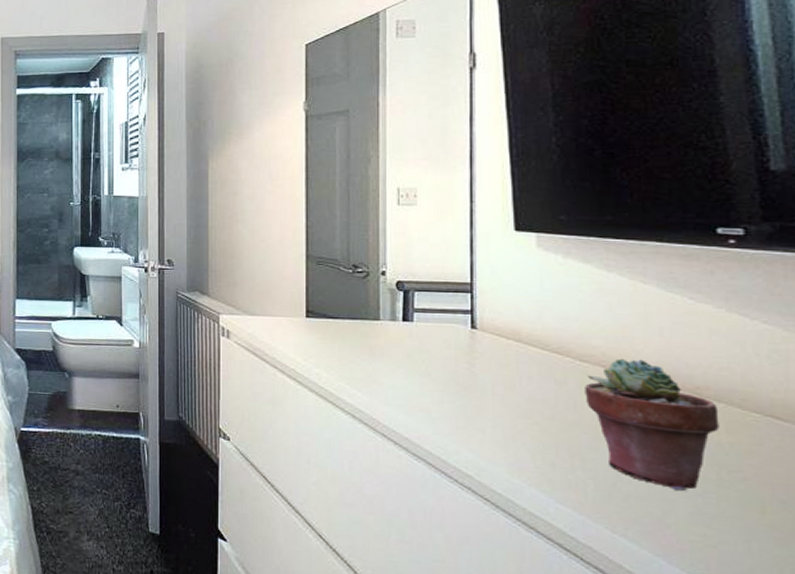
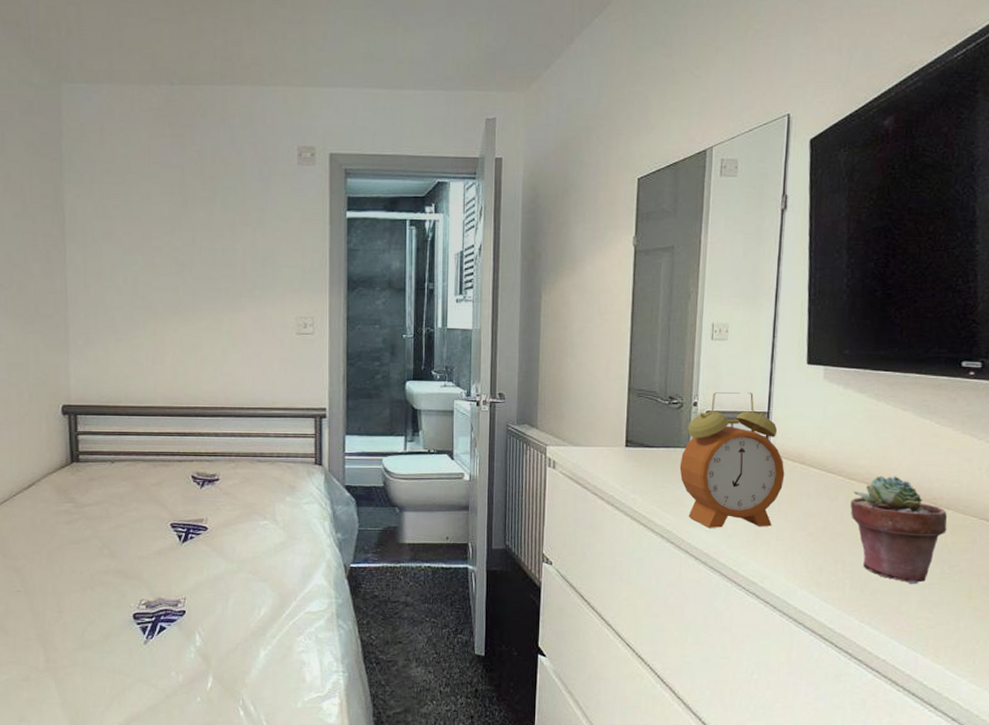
alarm clock: none [369,261,497,412] -> present [679,392,785,528]

